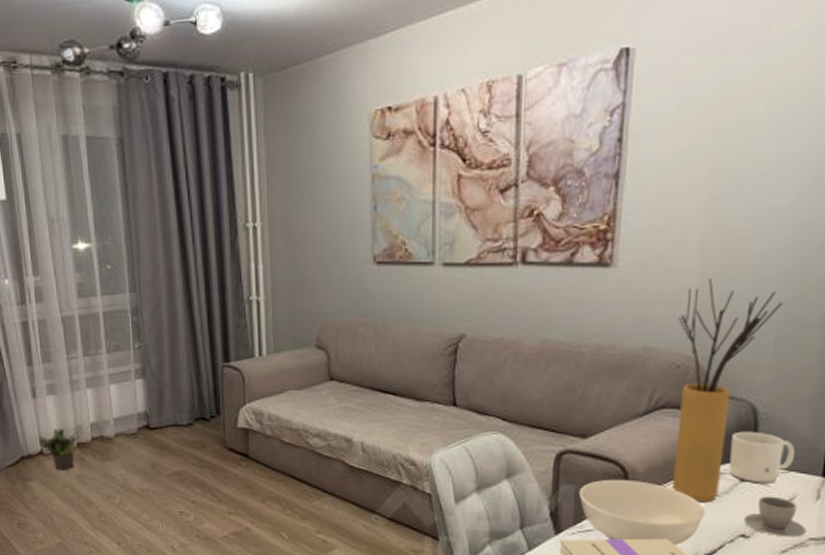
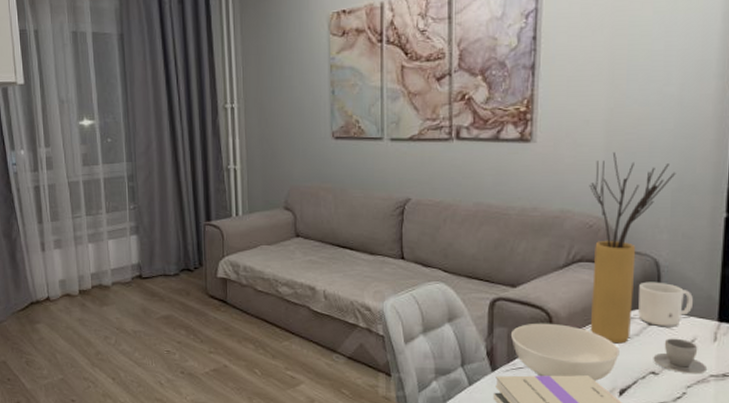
potted plant: present [37,429,78,471] -> none [45,278,80,314]

